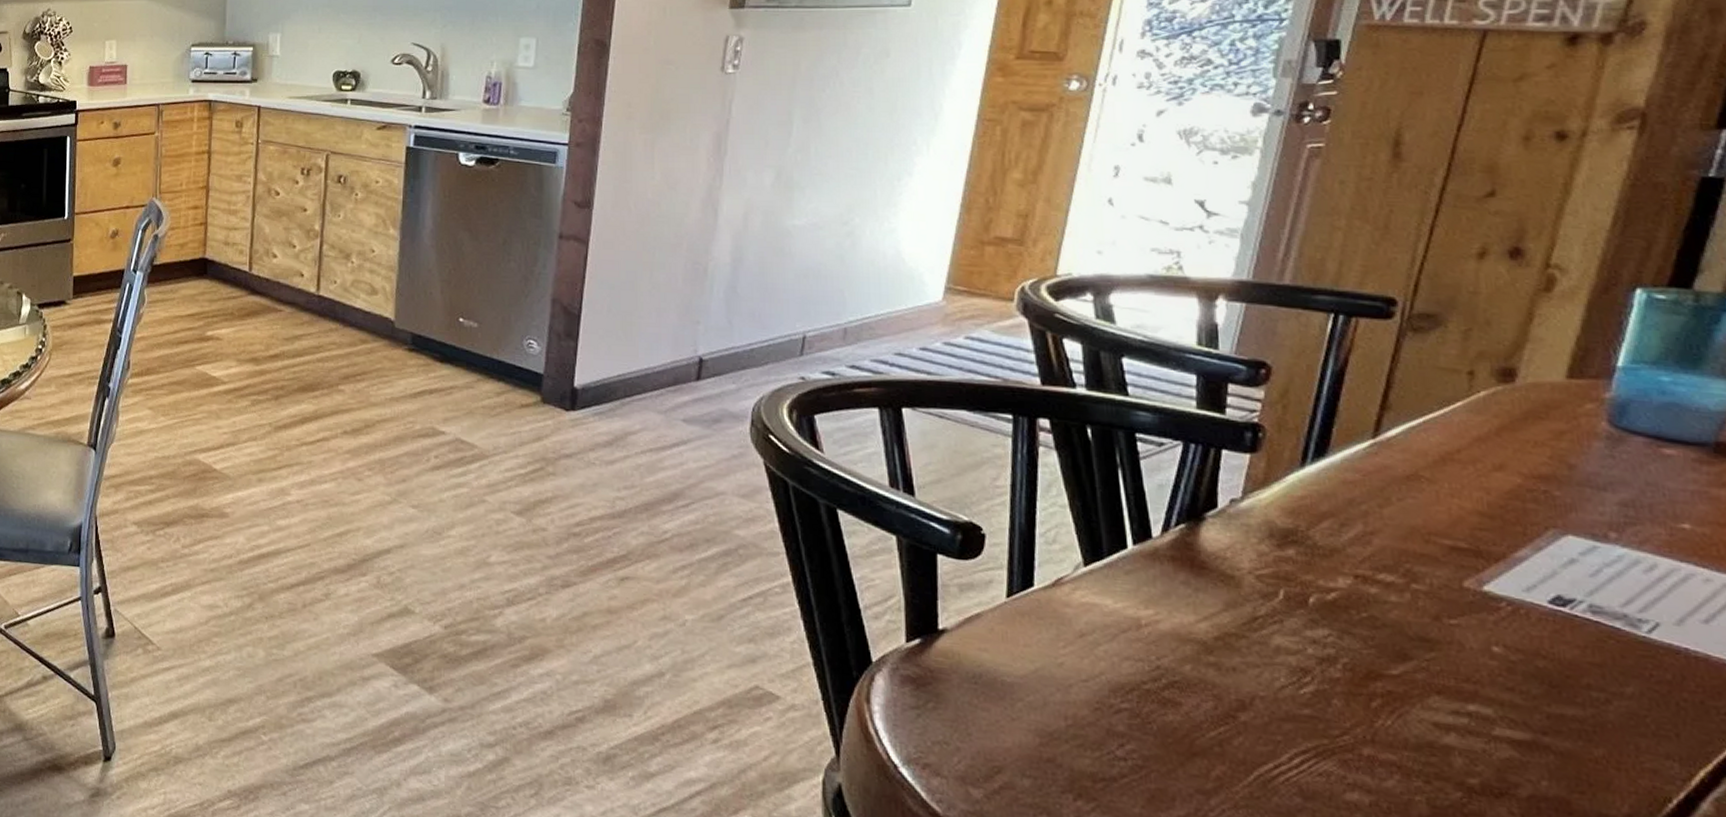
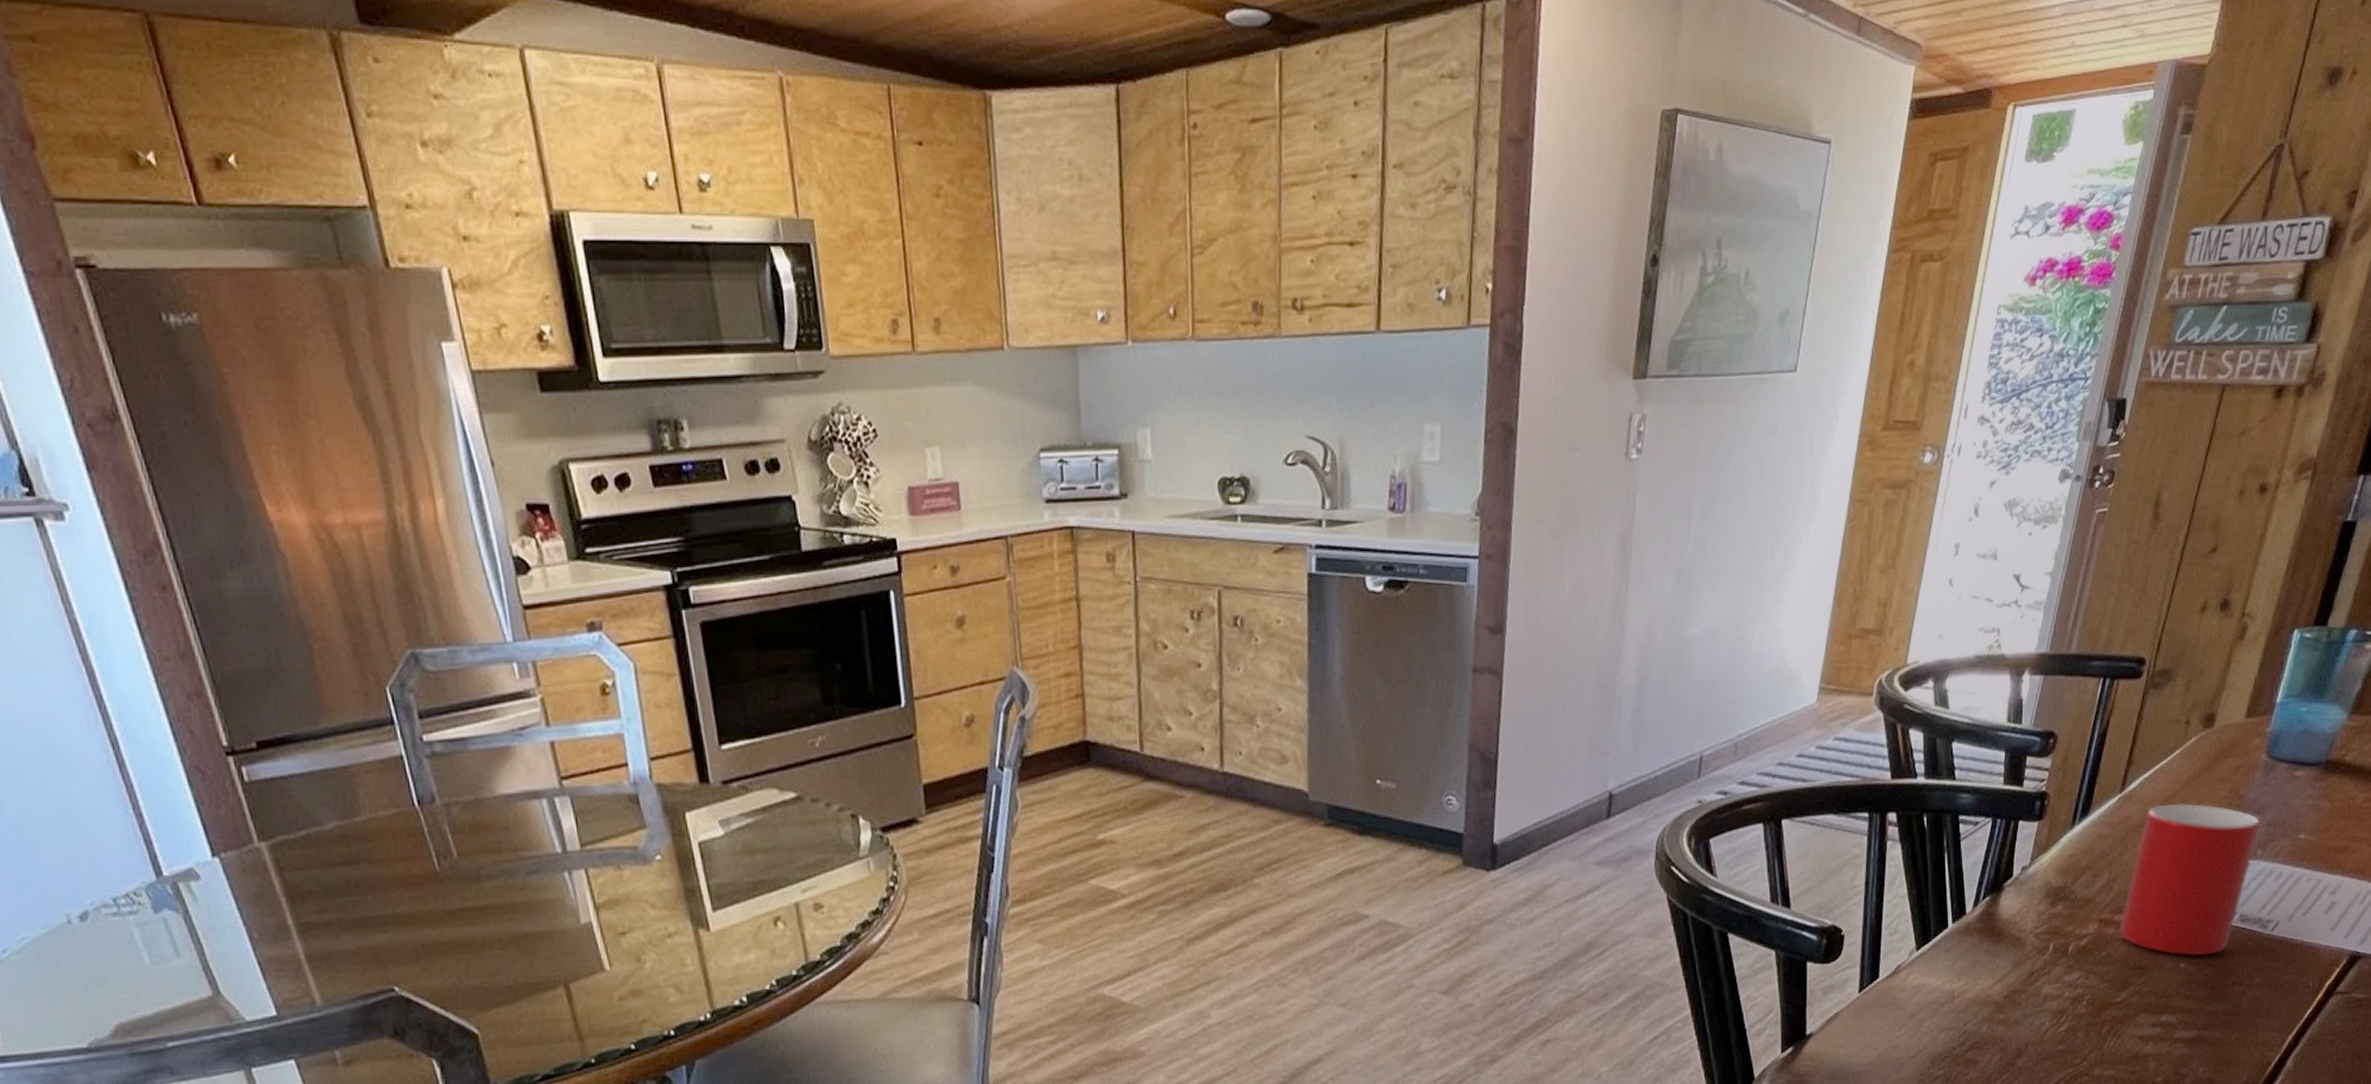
cup: none [1387,458,1610,645] -> present [2119,803,2260,957]

